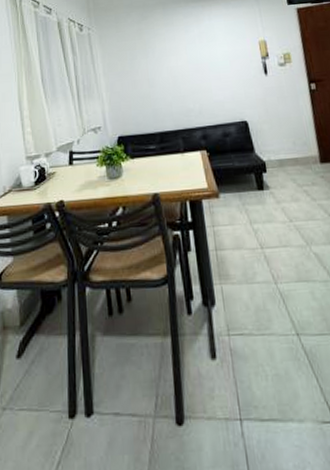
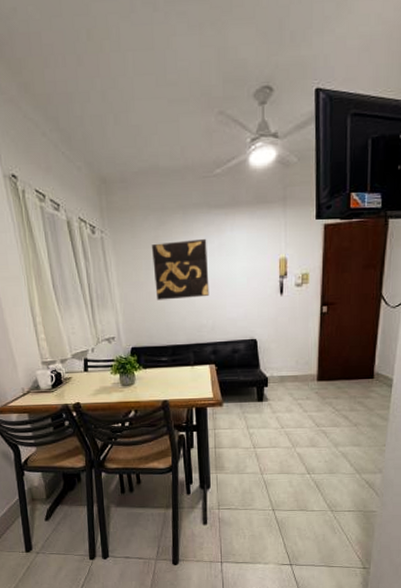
wall art: none [136,28,194,88] -> present [152,238,210,300]

